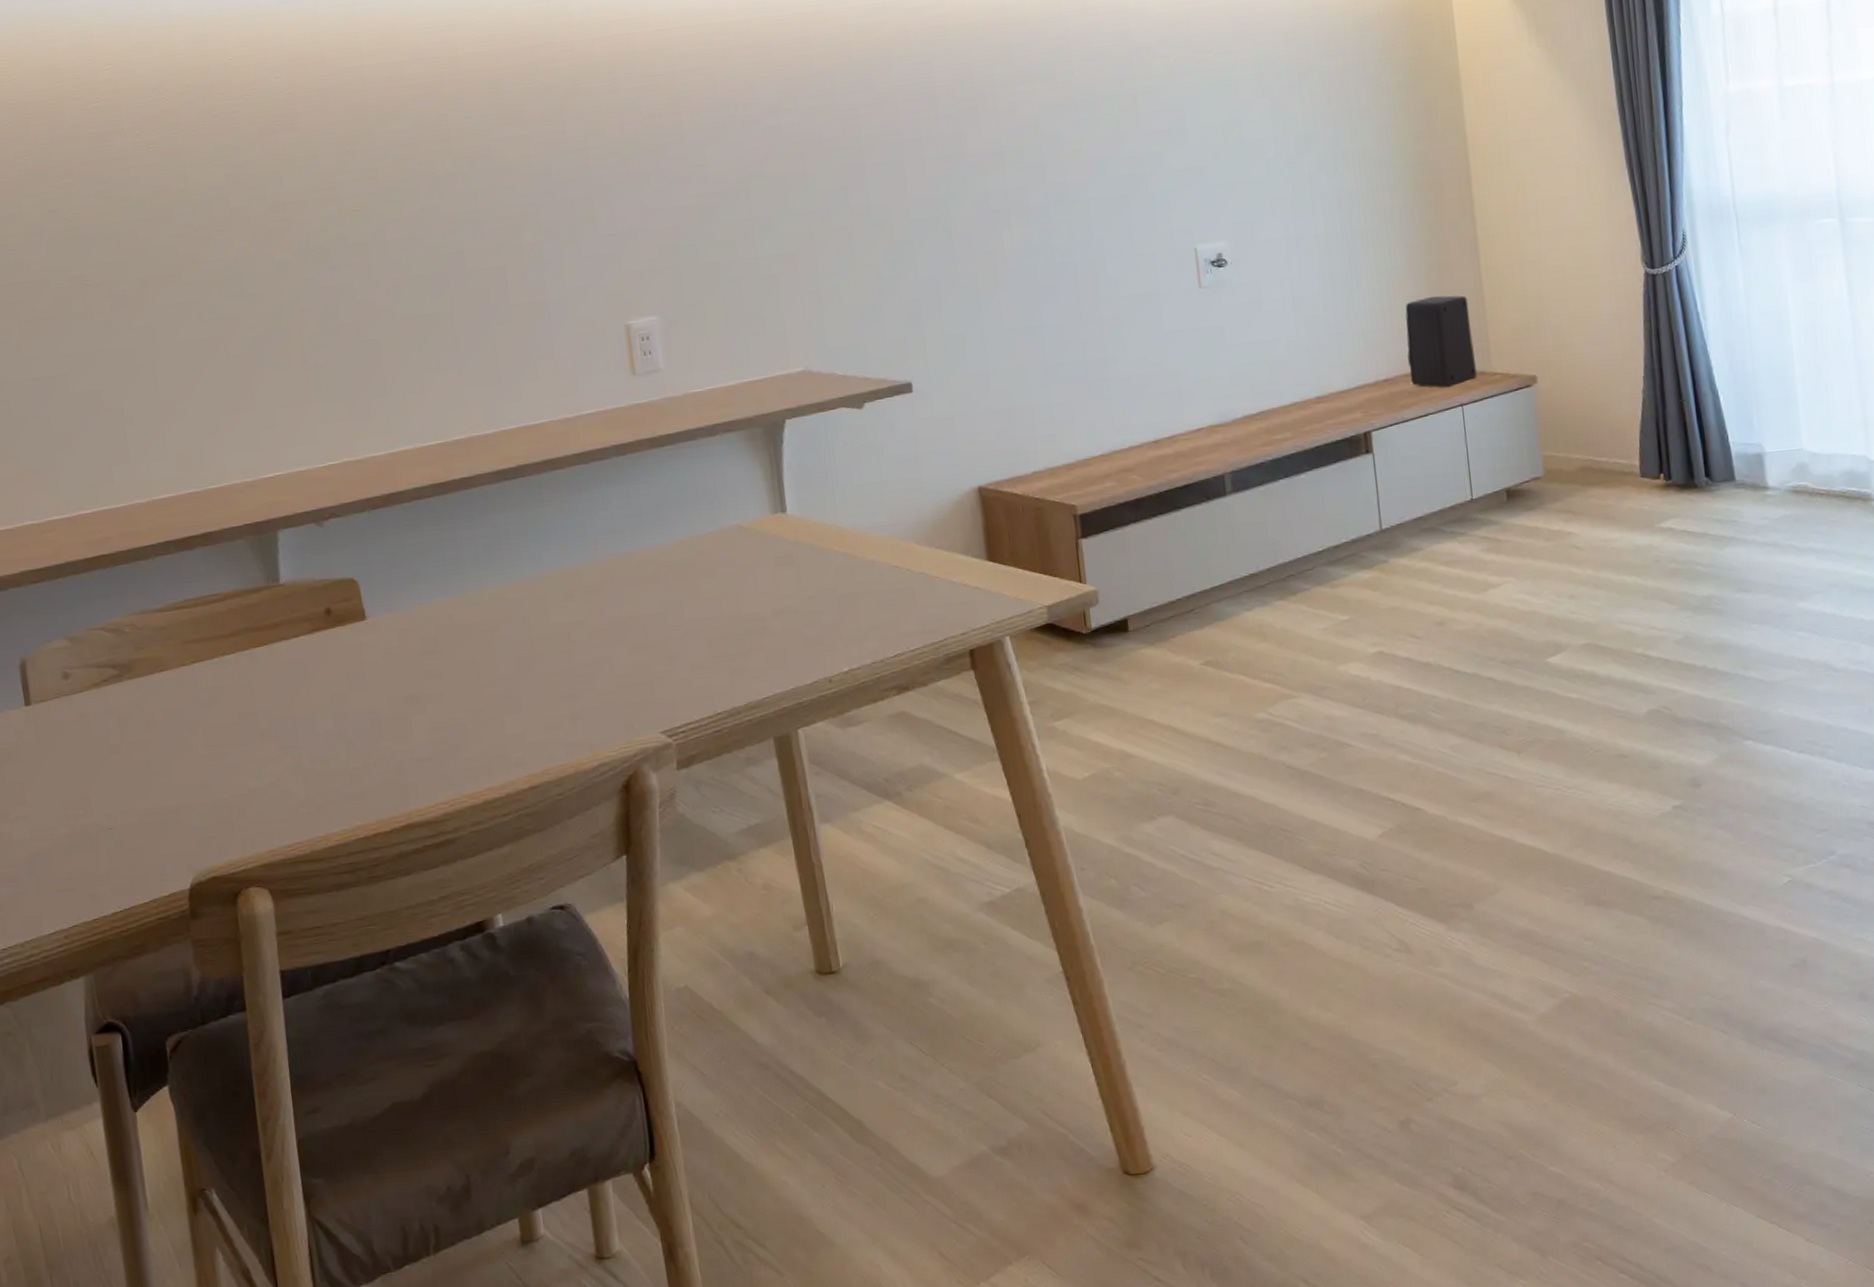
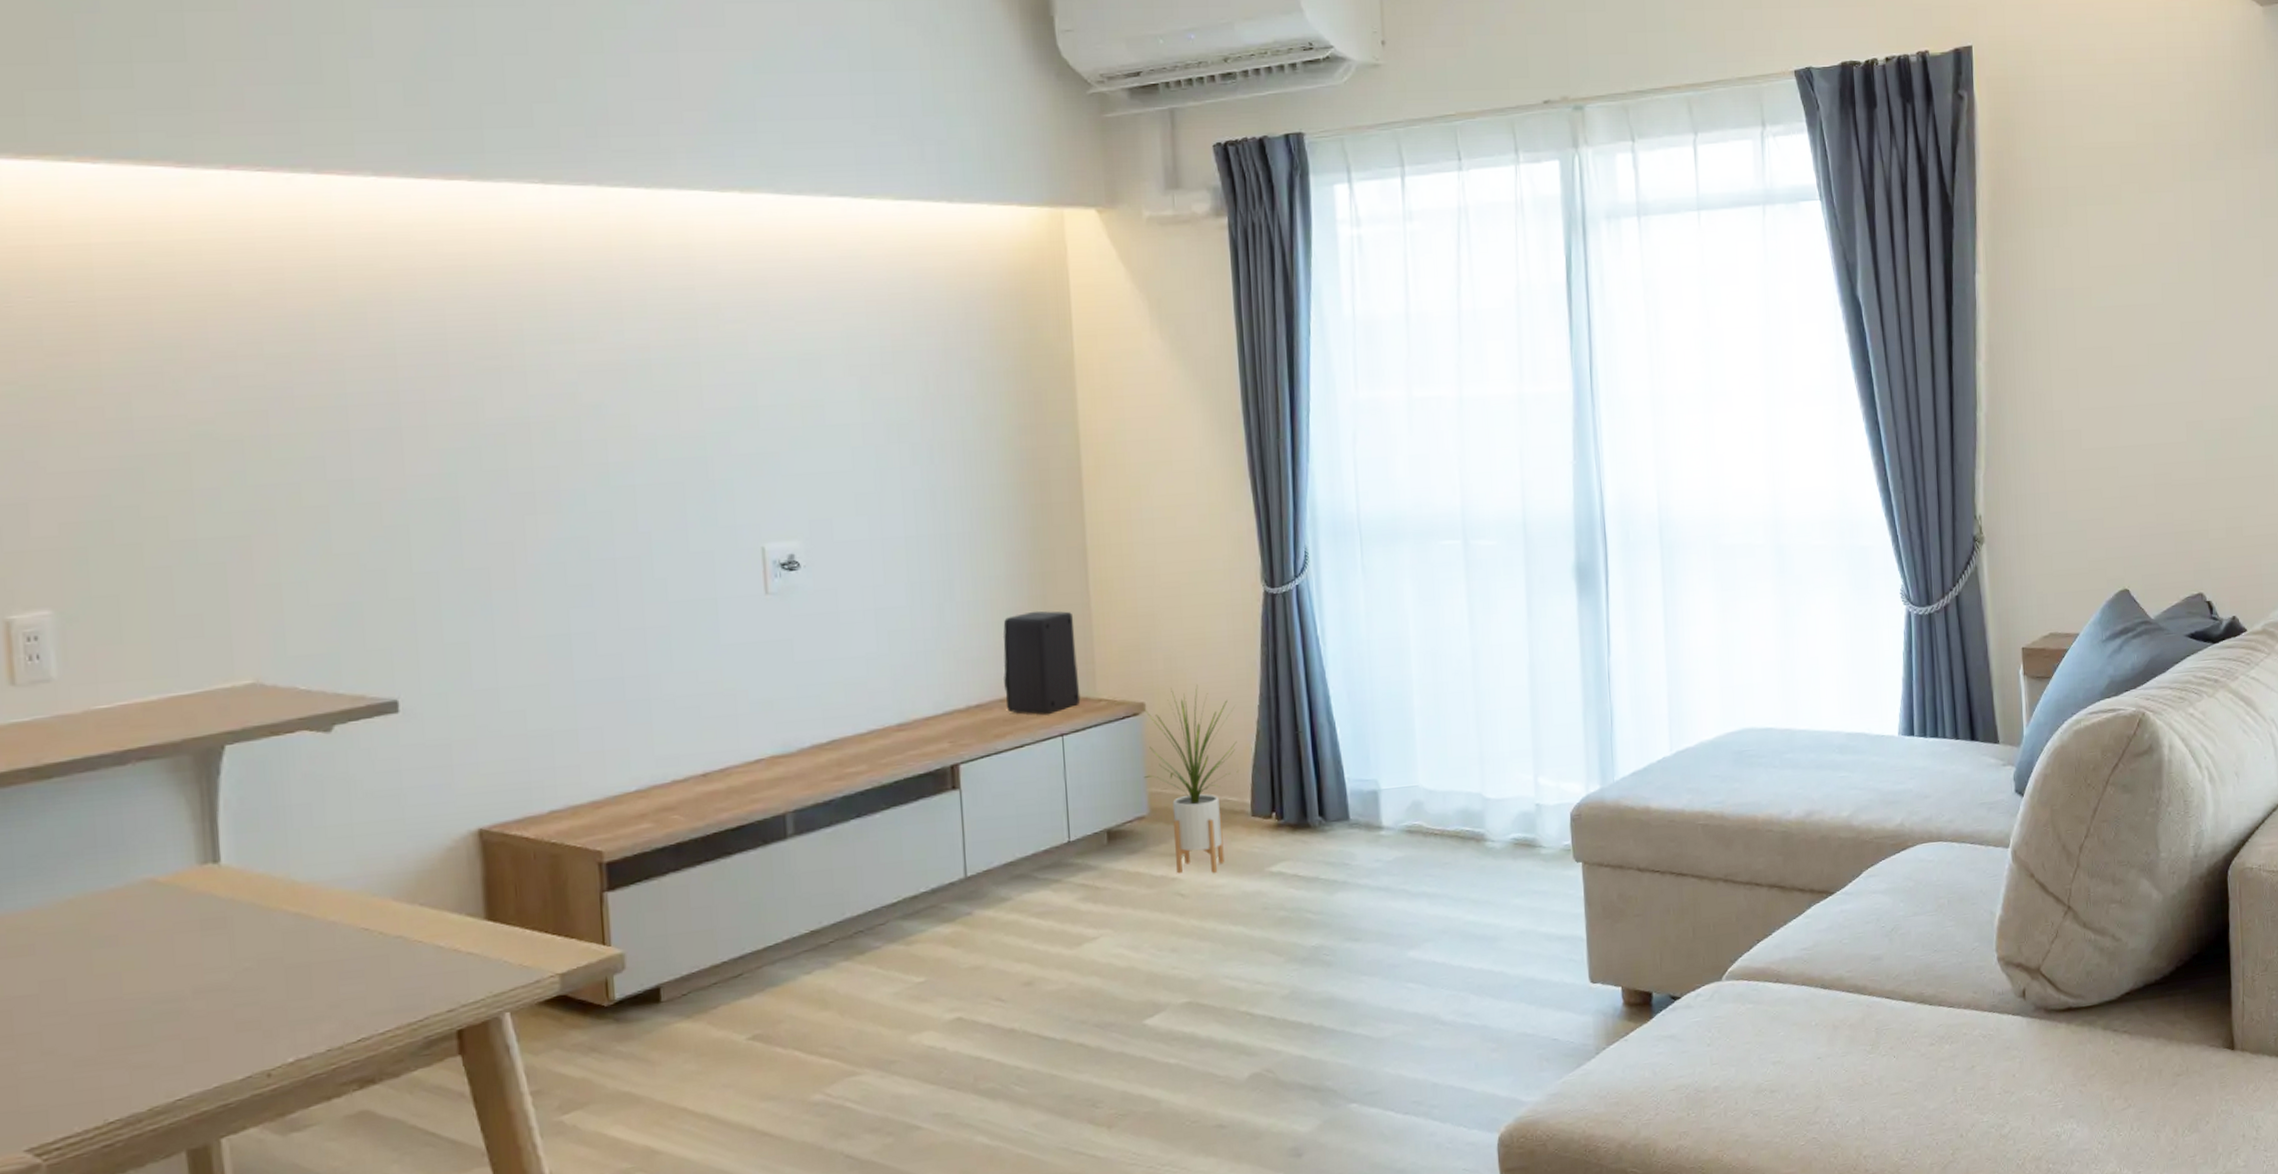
house plant: none [1535,358,1627,529] -> present [1143,684,1239,874]

